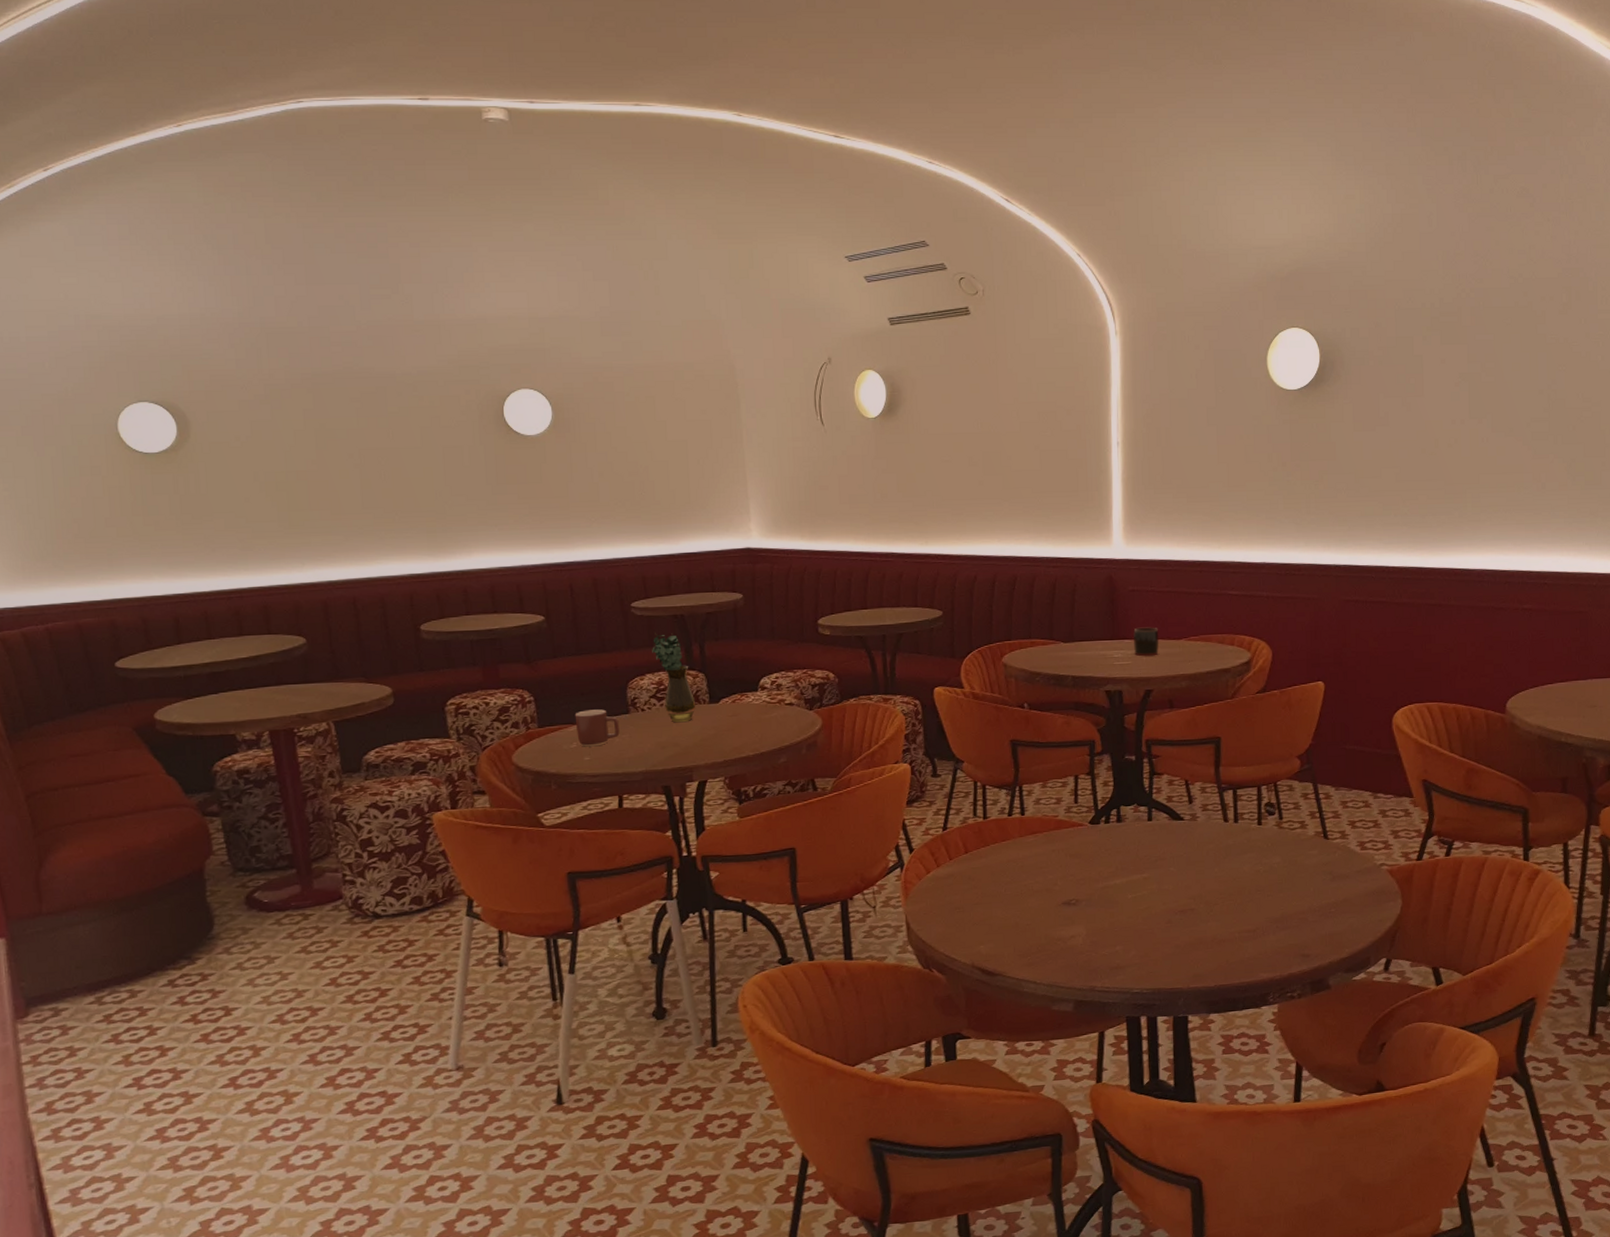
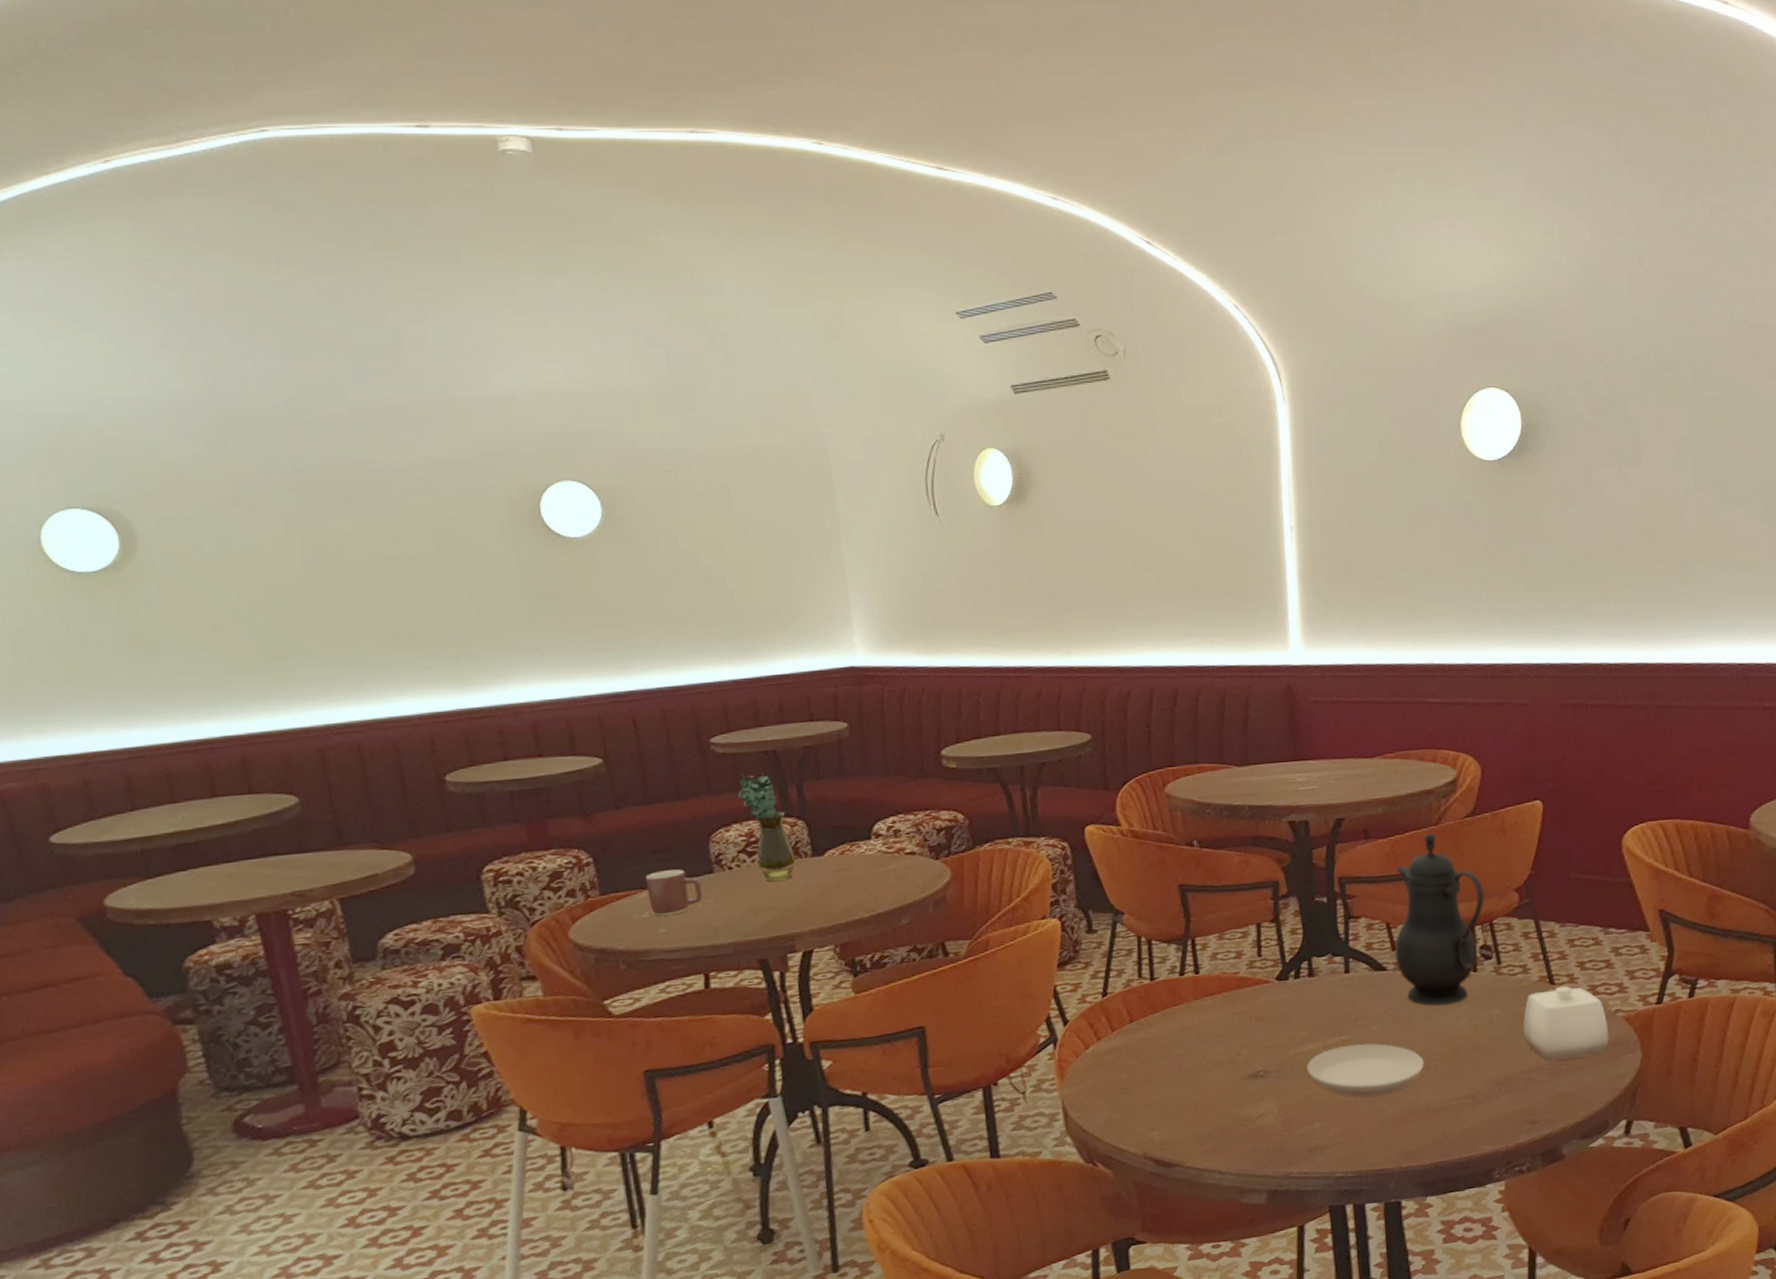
saucer: none [1112,881,1213,926] -> present [1307,1043,1424,1096]
mug: present [1133,627,1159,657] -> none [1318,744,1350,780]
coffeepot: none [1192,705,1271,853] -> present [1394,832,1485,1006]
sugar bowl: none [1299,840,1374,904] -> present [1523,985,1609,1060]

